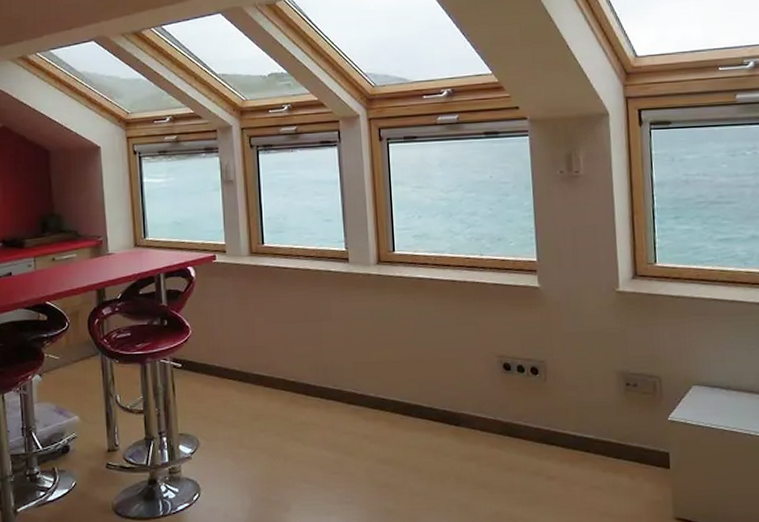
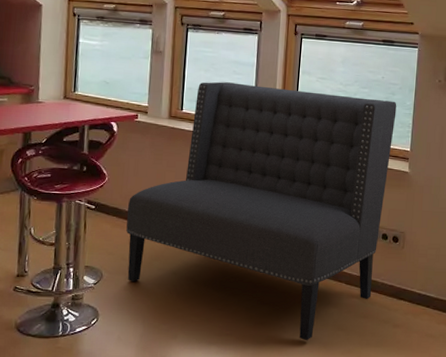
sofa: none [216,203,515,504] -> present [126,81,397,341]

